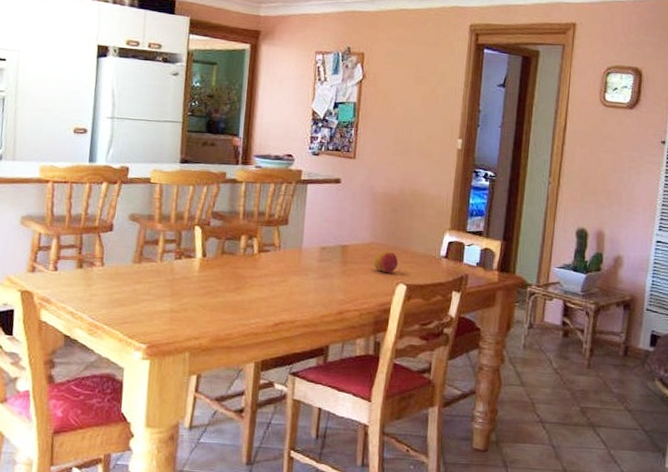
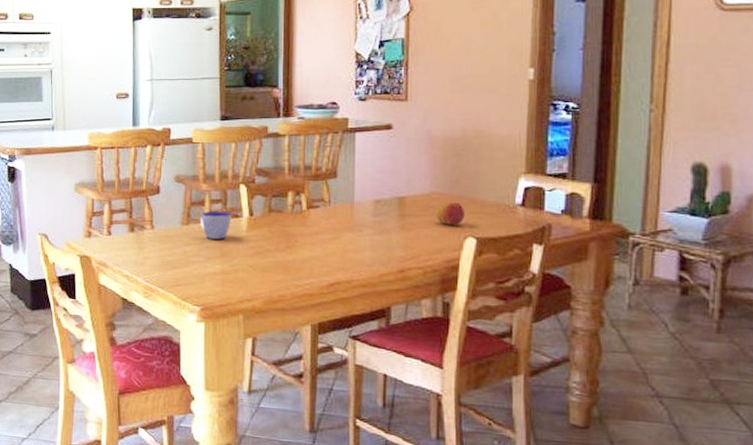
cup: none [153,250,185,279] -> present [201,211,231,239]

